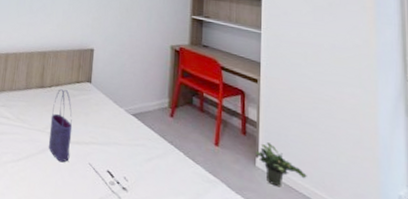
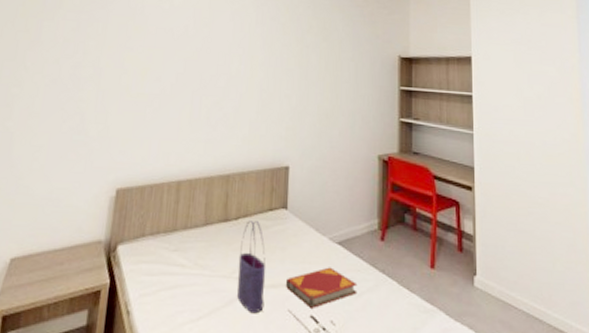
hardback book: none [87,133,148,165] -> present [285,267,358,308]
potted plant: present [256,142,307,188] -> none [474,257,526,307]

